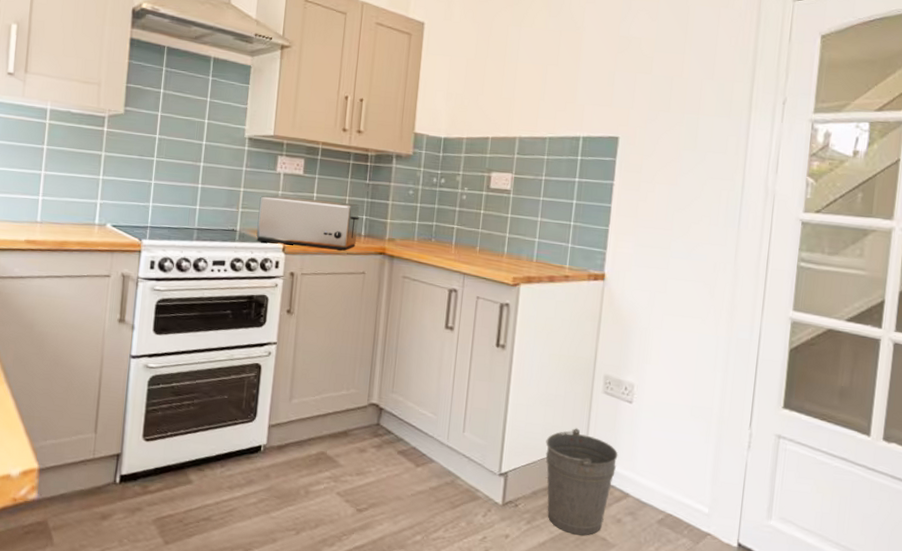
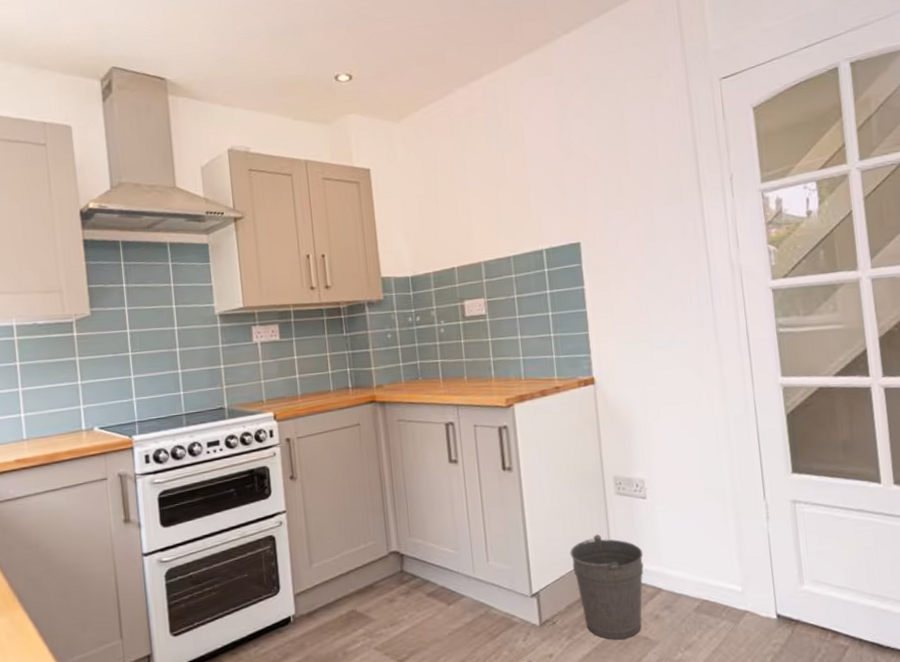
toaster: present [256,195,360,252] -> none [242,358,346,415]

